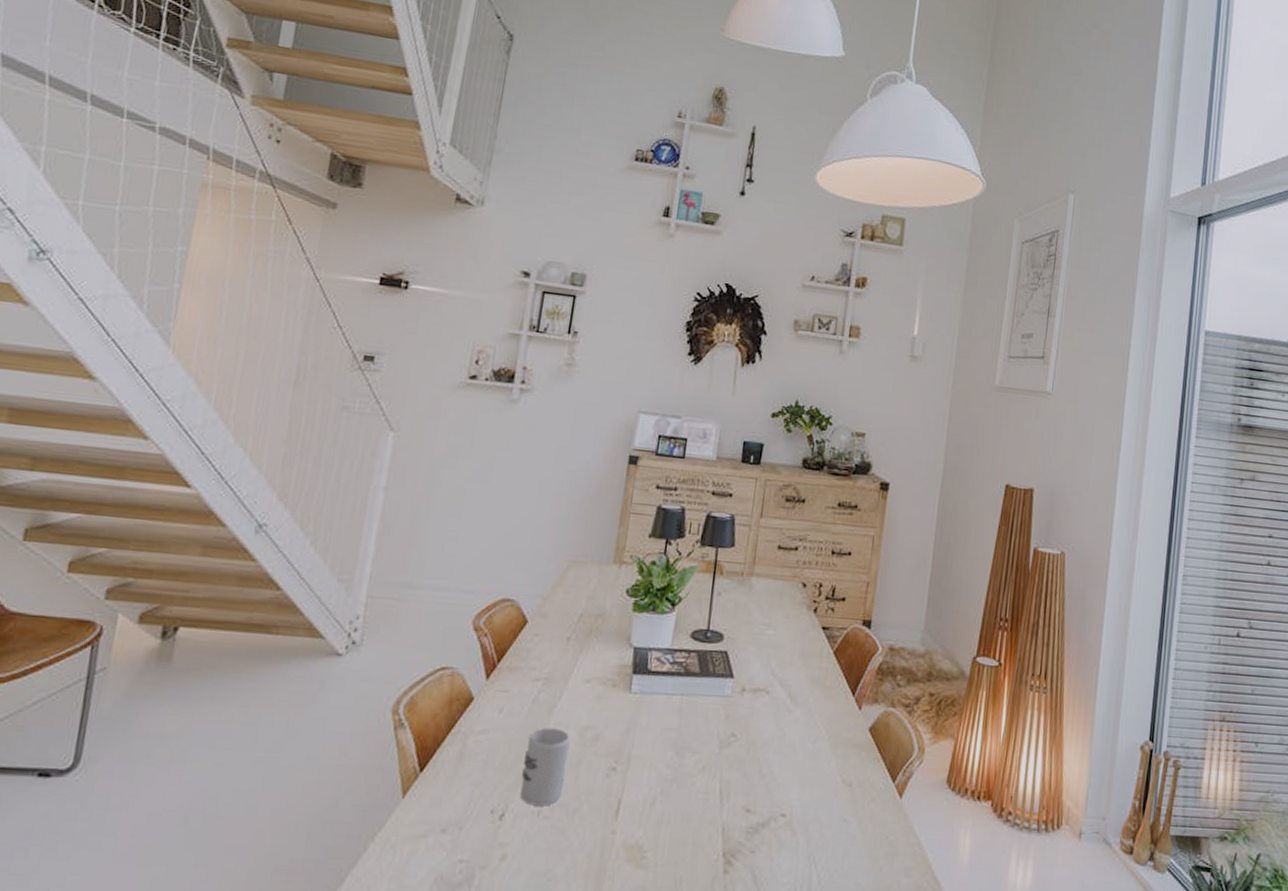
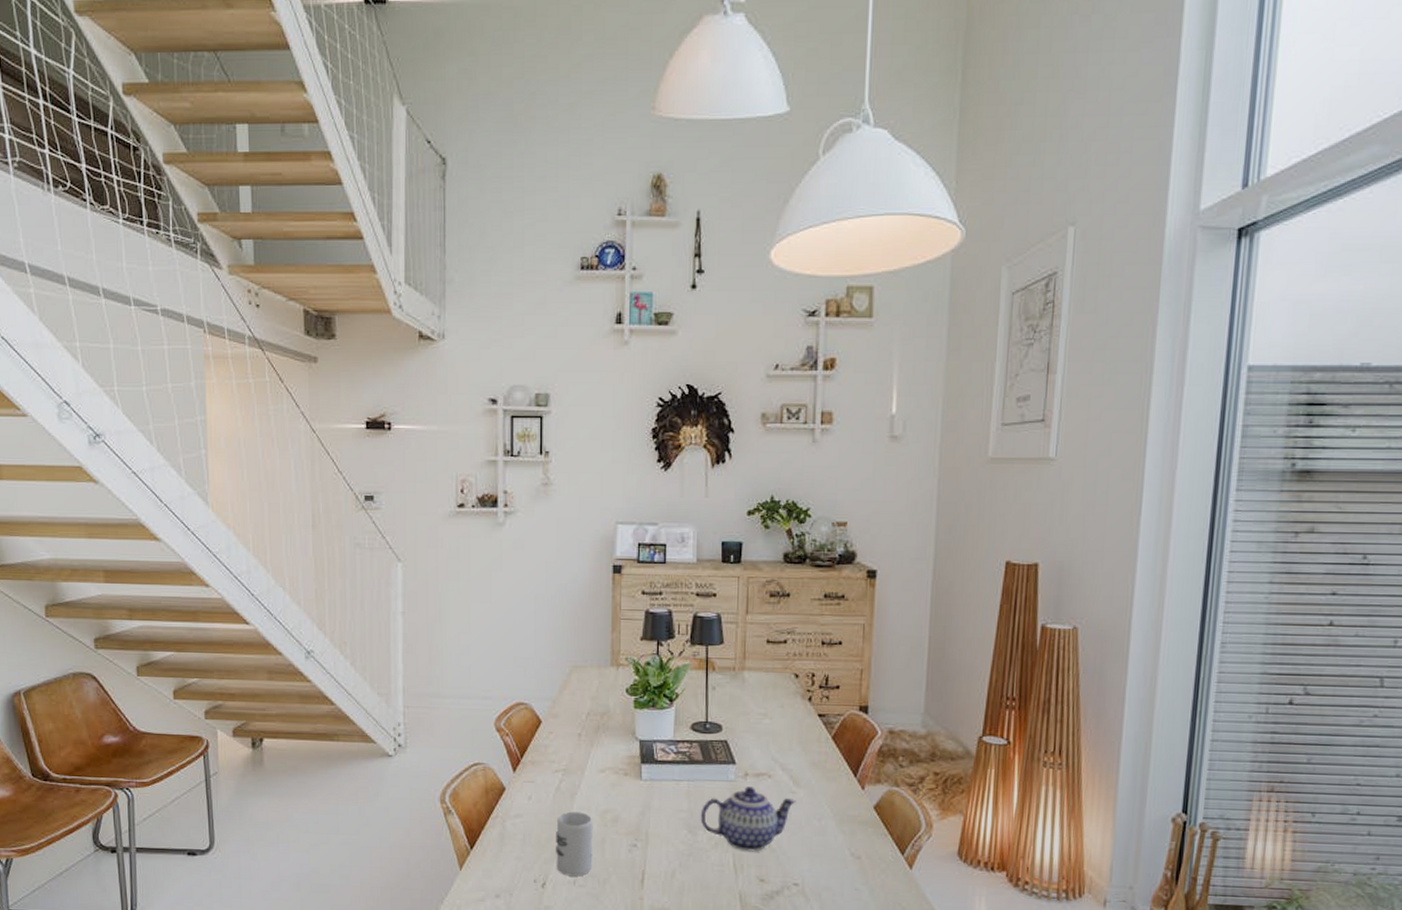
teapot: none [689,703,792,778] -> present [700,786,796,852]

